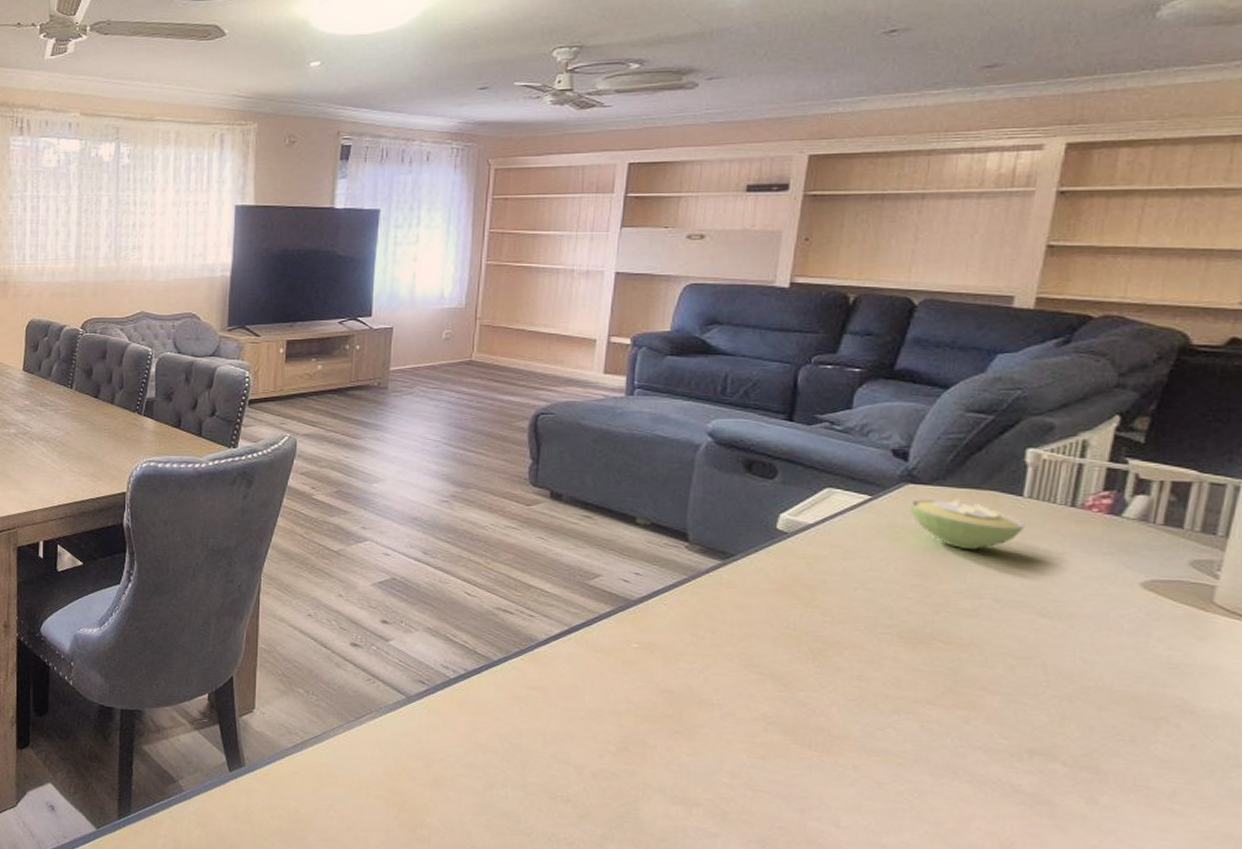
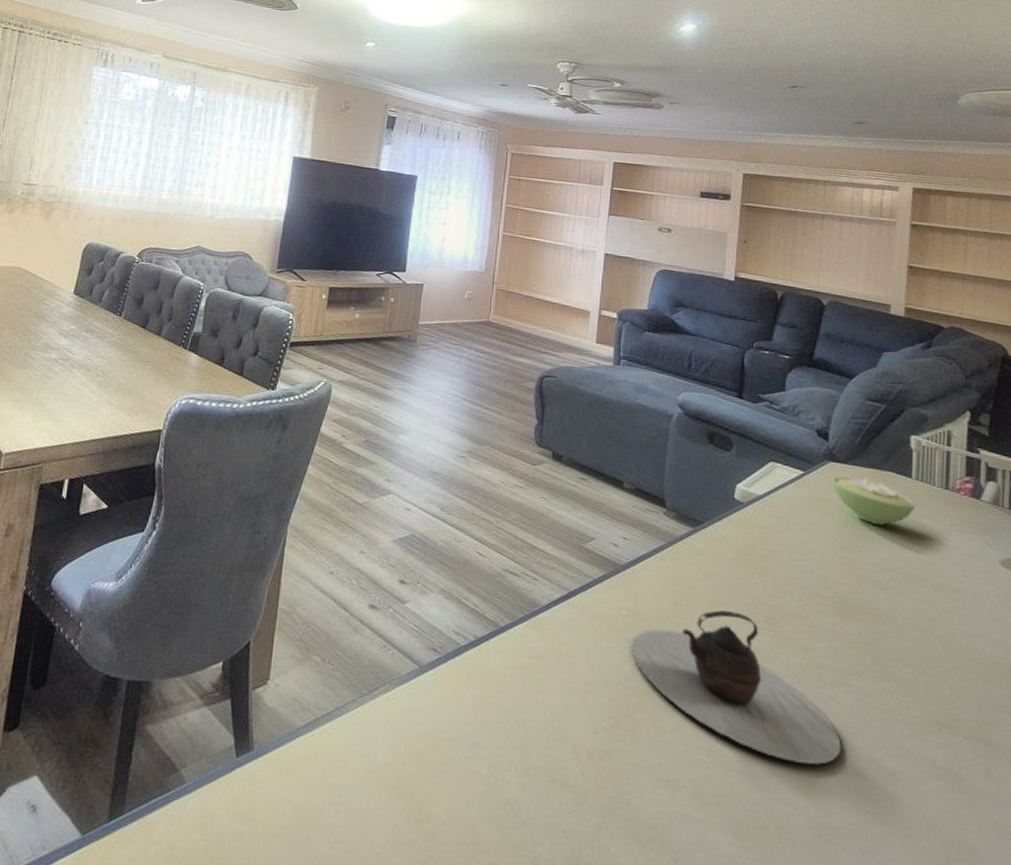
teapot: none [643,641,898,788] -> present [631,610,841,765]

